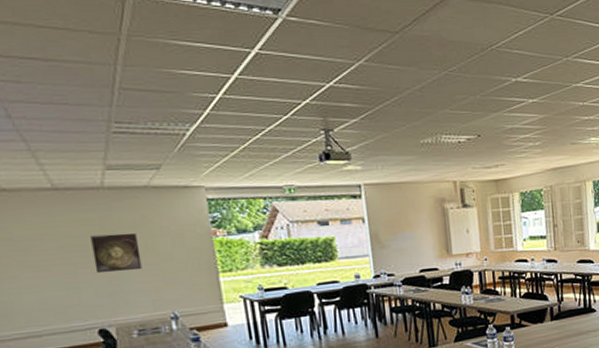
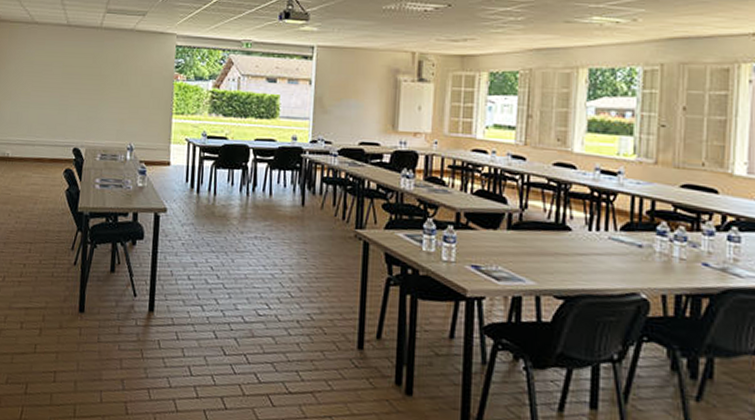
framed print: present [90,232,142,274] -> none [82,67,117,102]

